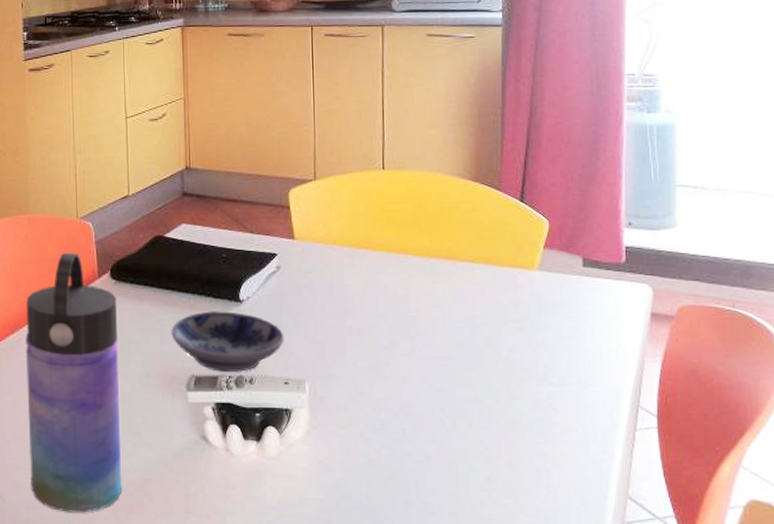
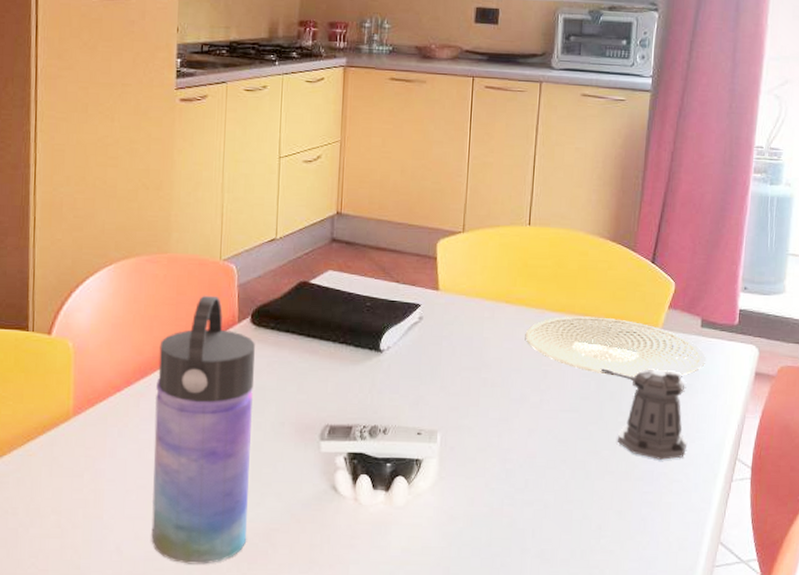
bowl: present [171,311,285,373] -> none [309,360,421,423]
plate: none [389,260,592,321] -> present [525,316,706,377]
pepper shaker: none [474,312,580,408] -> present [600,367,688,460]

